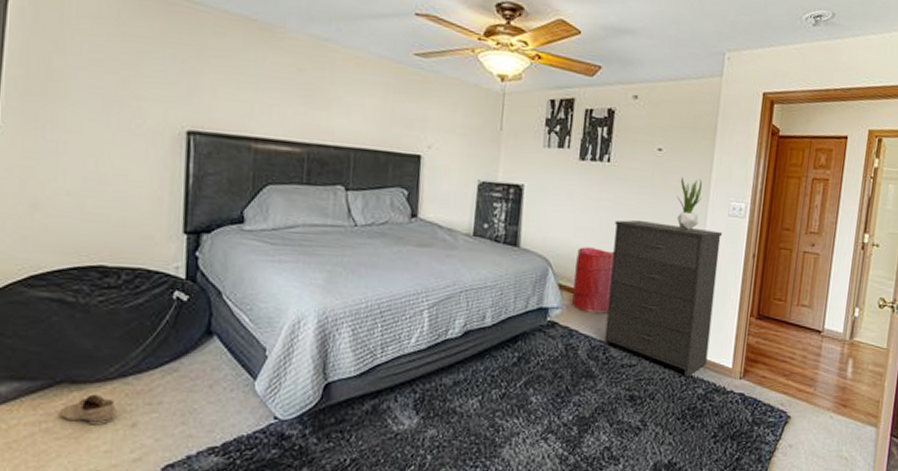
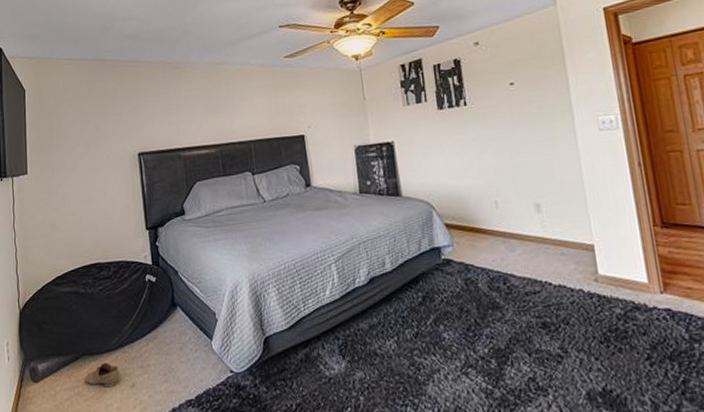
laundry hamper: present [572,247,615,314] -> none [455,184,499,246]
dresser: present [604,219,723,377] -> none [485,147,618,298]
potted plant: present [677,176,703,230] -> none [540,101,570,152]

